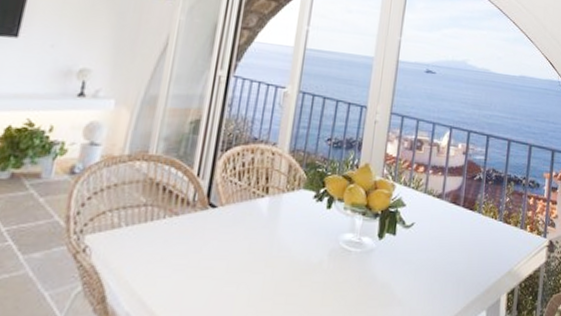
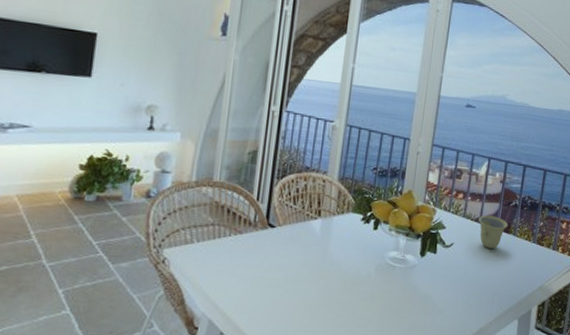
cup: none [440,190,473,228] -> present [478,215,508,249]

